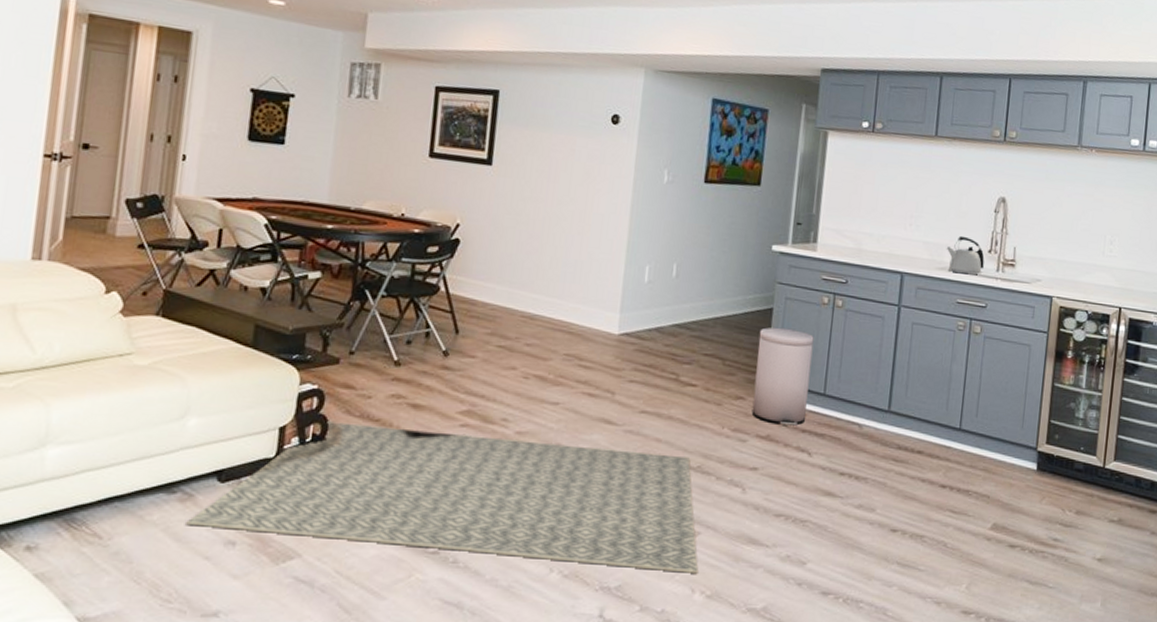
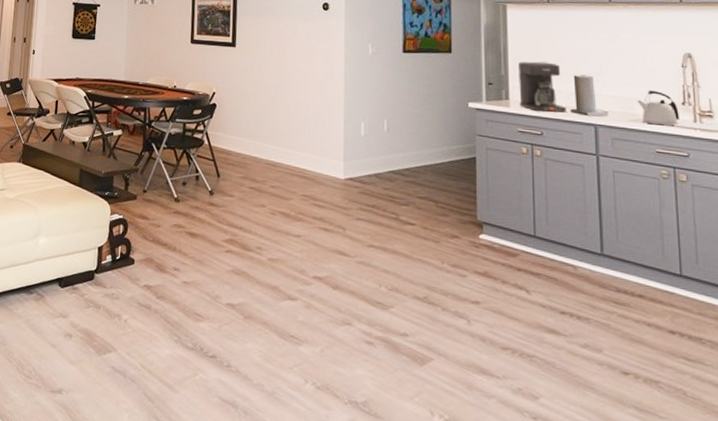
rug: present [186,421,699,574] -> none [39,244,435,397]
pedal bin: present [751,327,814,426] -> none [466,174,520,265]
coffee maker: none [827,199,875,259] -> present [519,61,566,113]
paper towel: none [879,216,917,264] -> present [570,74,608,117]

